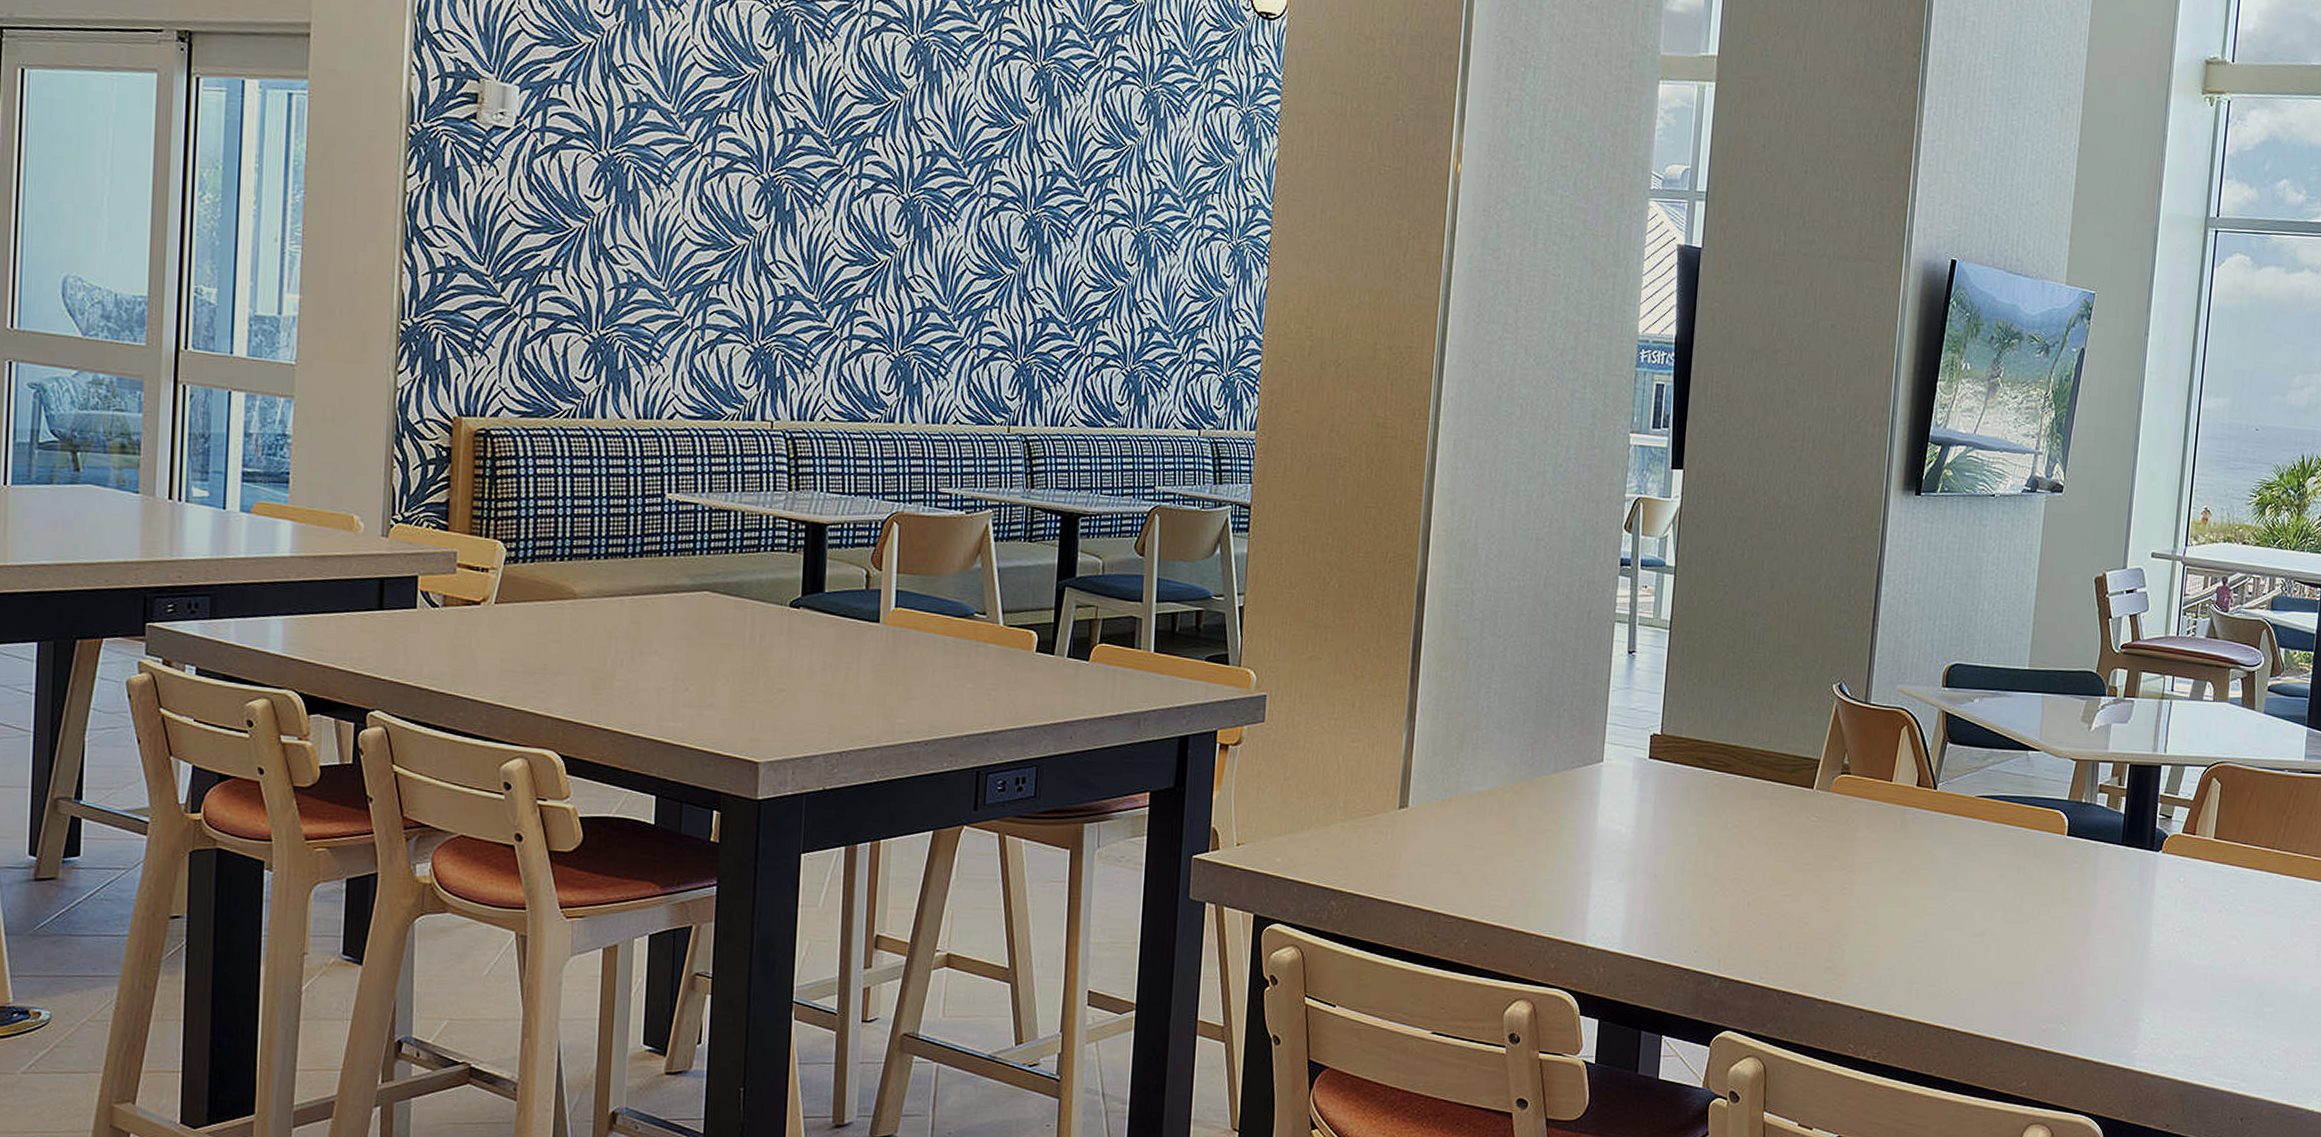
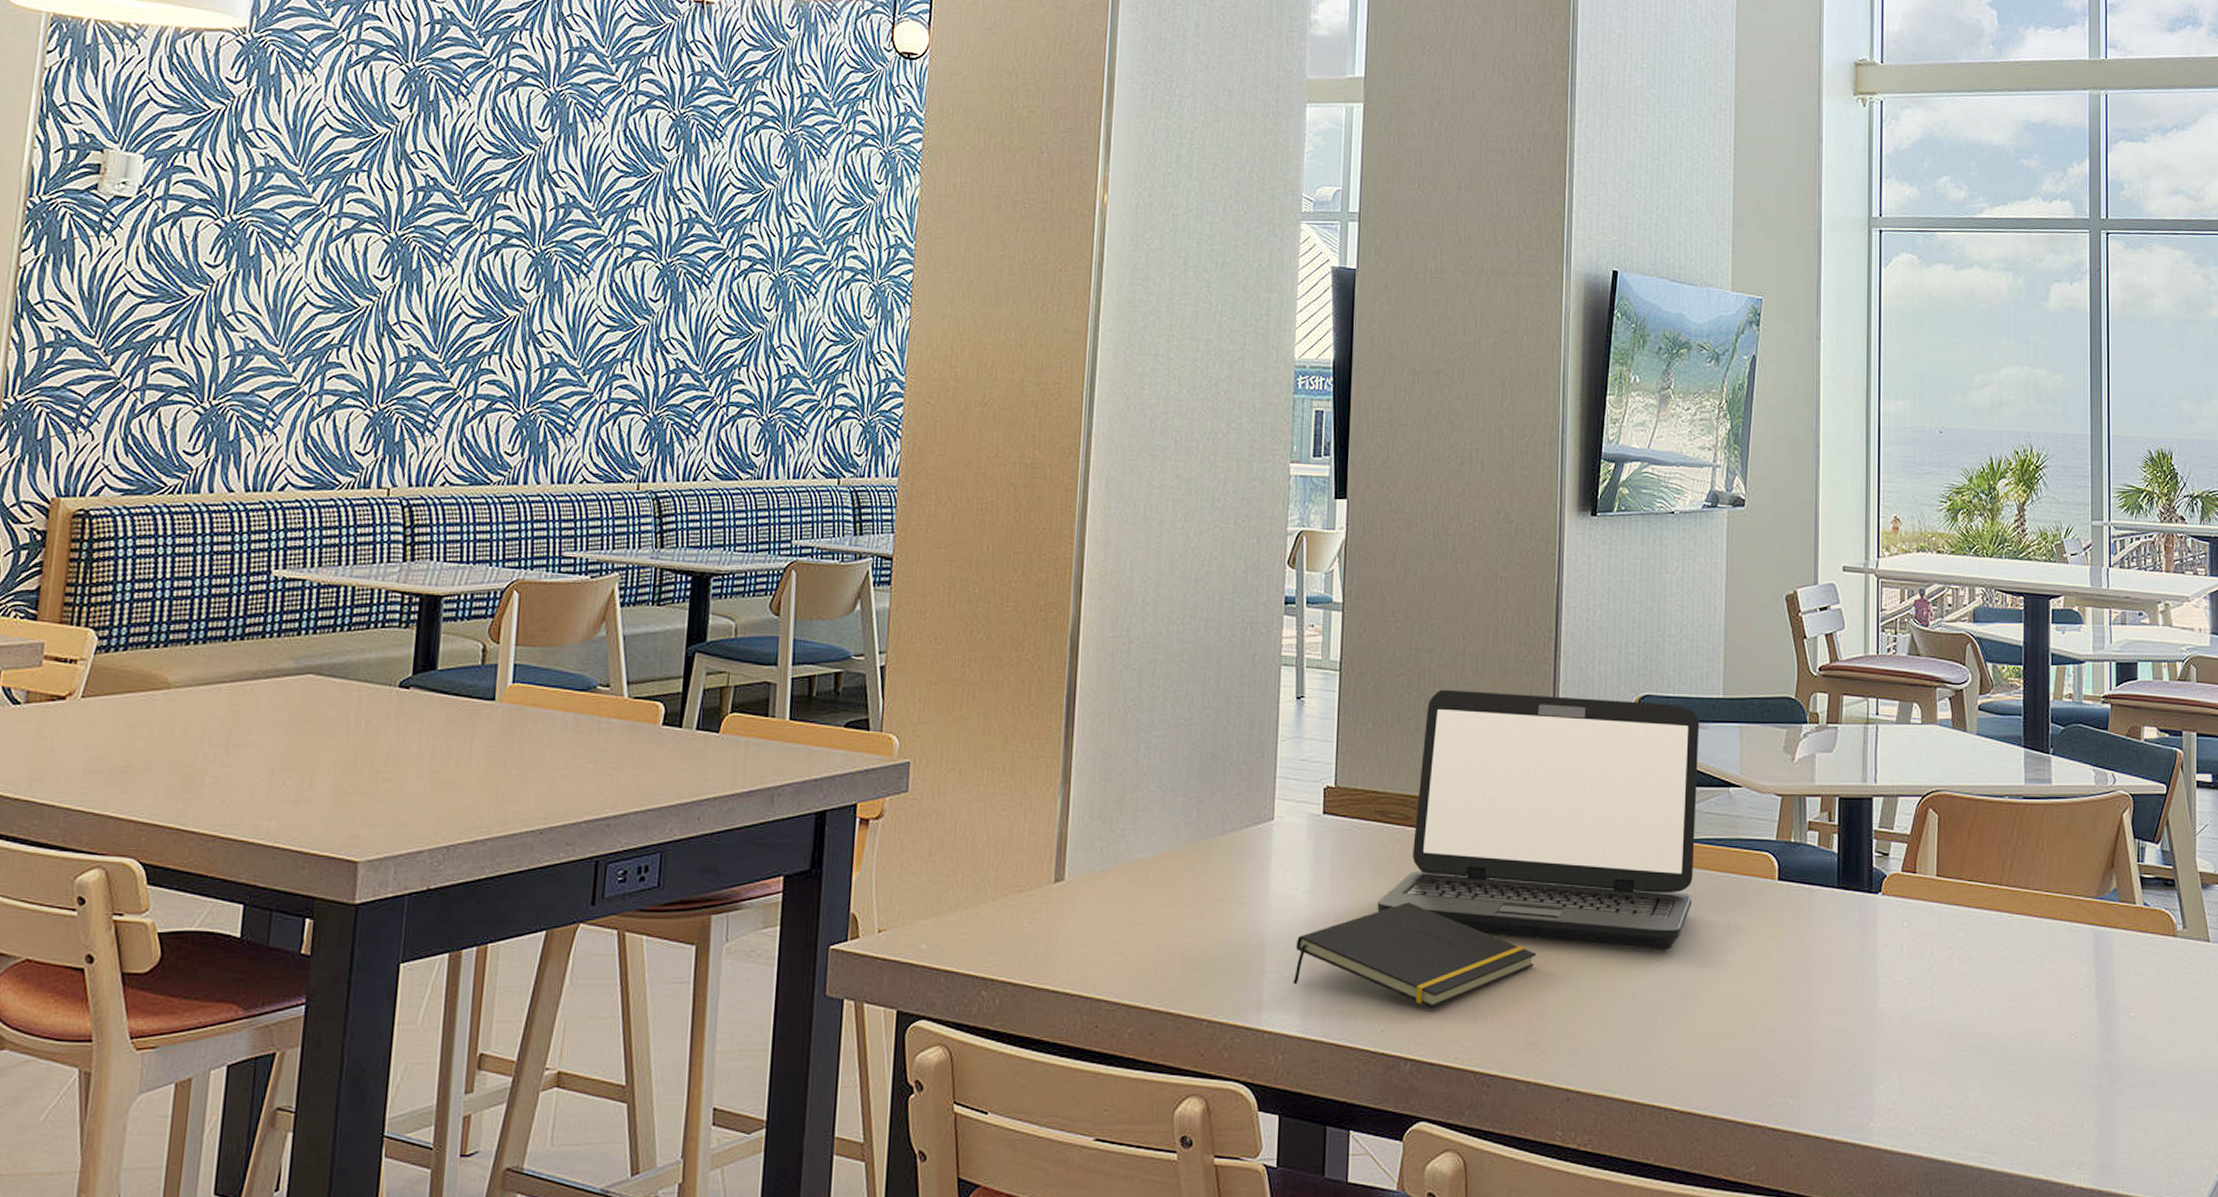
notepad: none [1615,840,1840,934] -> present [1293,902,1537,1009]
laptop: none [1695,650,2005,893] -> present [1377,689,1700,950]

